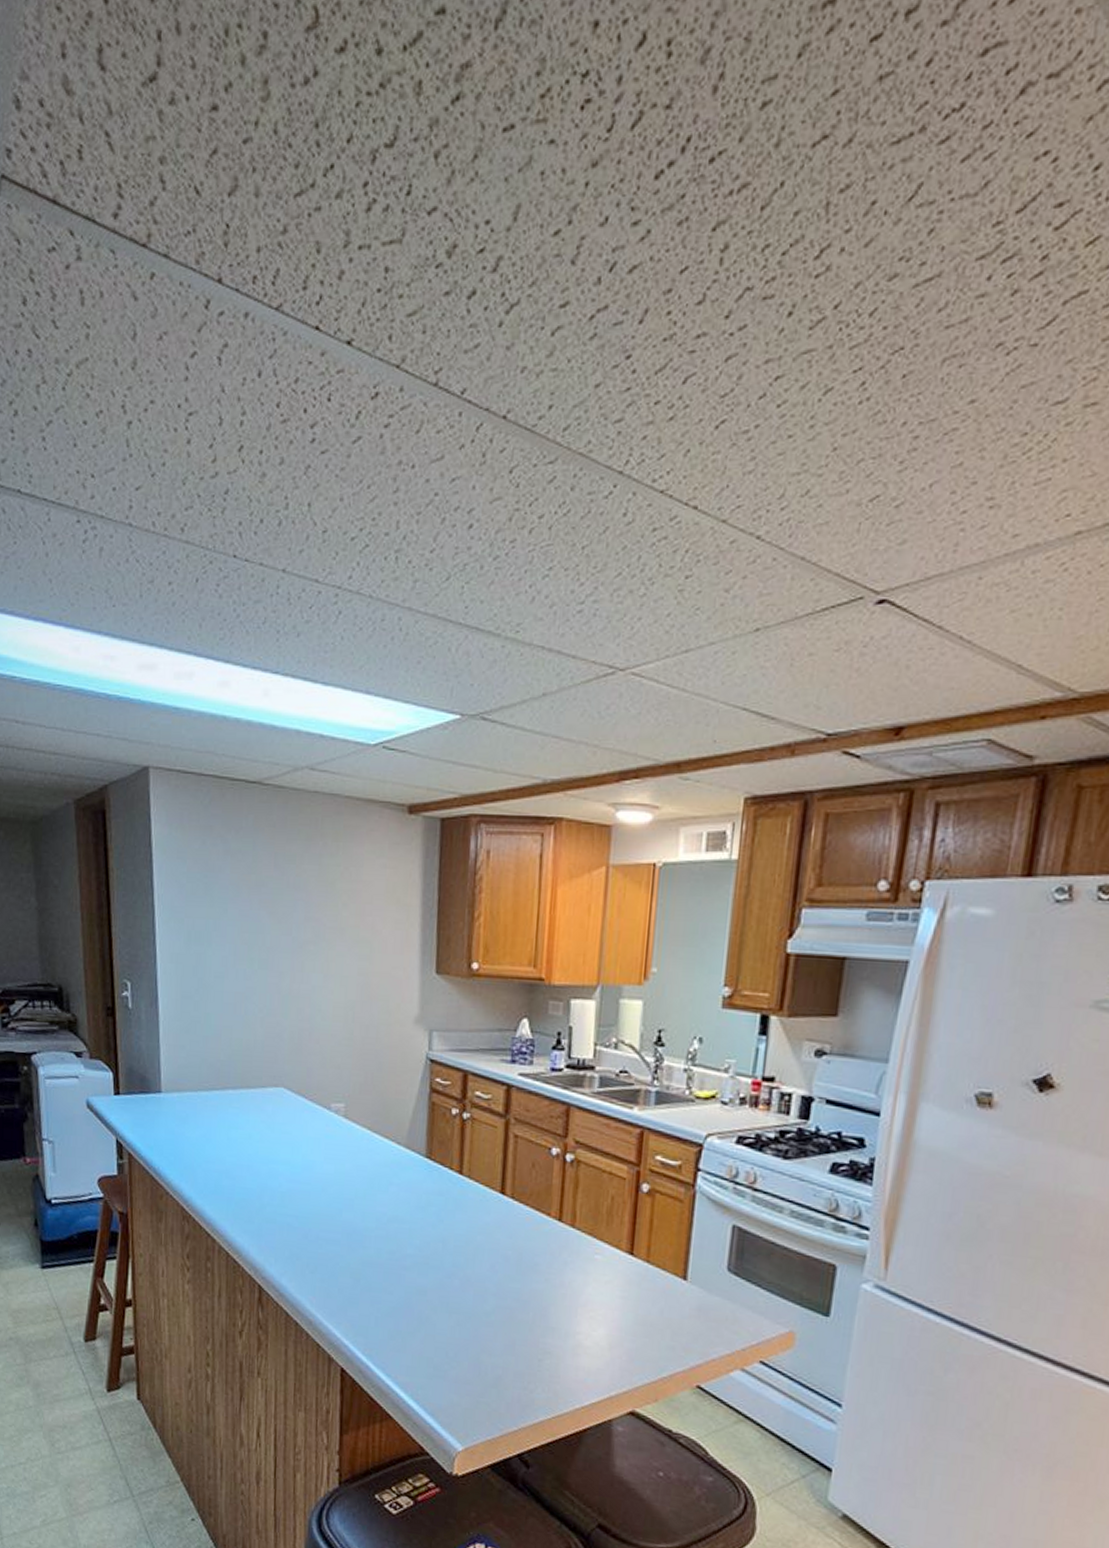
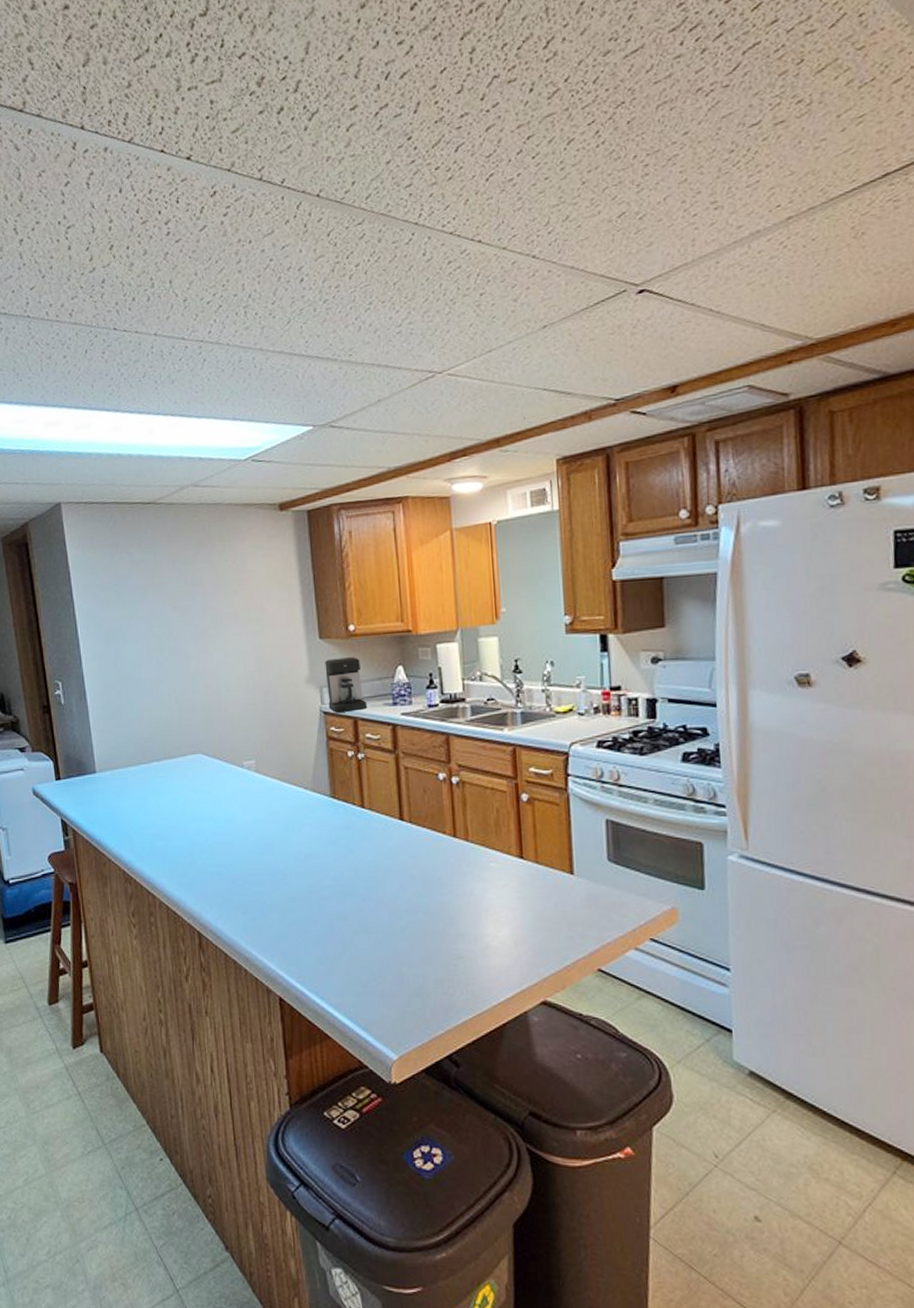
coffee maker: none [437,999,482,1064] -> present [325,657,368,714]

